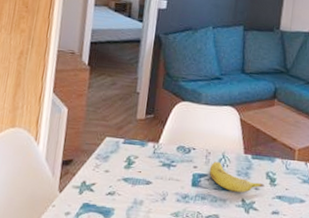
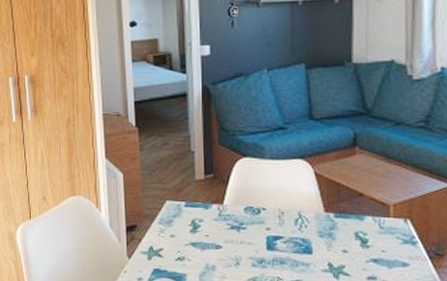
fruit: present [210,162,266,193] -> none [286,222,356,256]

